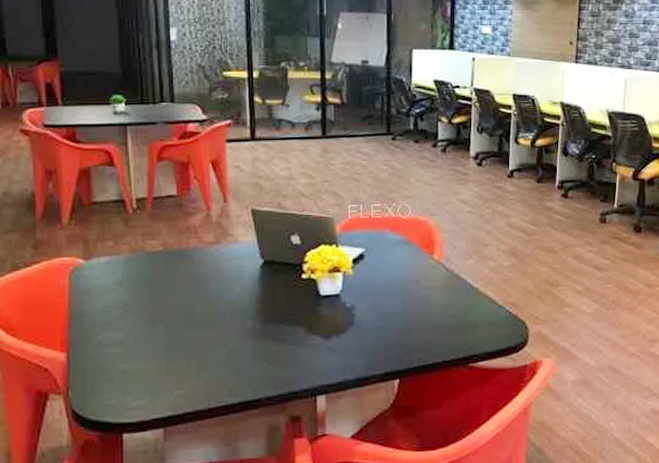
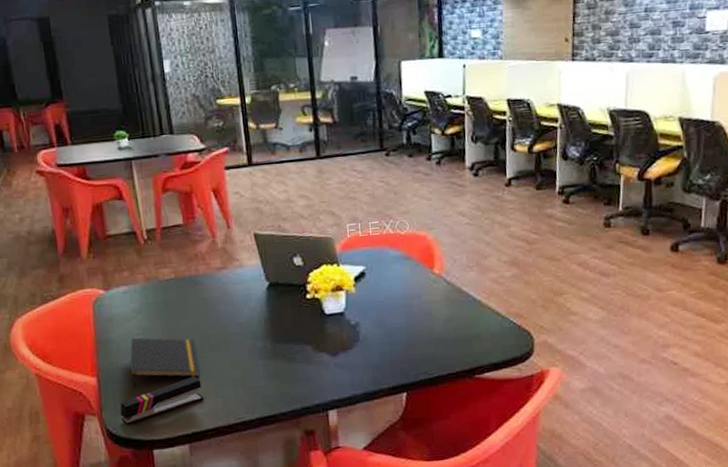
stapler: none [89,355,184,407] -> present [120,376,204,426]
notepad: none [104,311,182,367] -> present [129,337,200,389]

